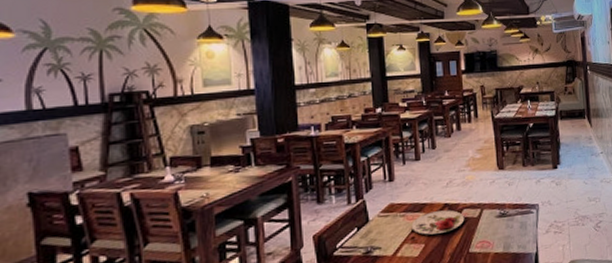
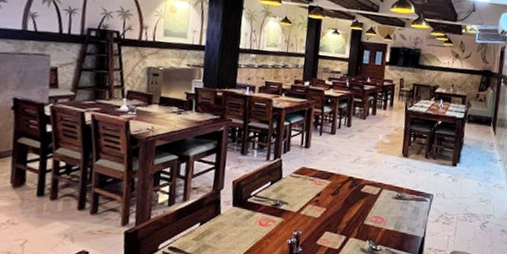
plate: present [411,210,465,235] -> none [317,181,365,202]

